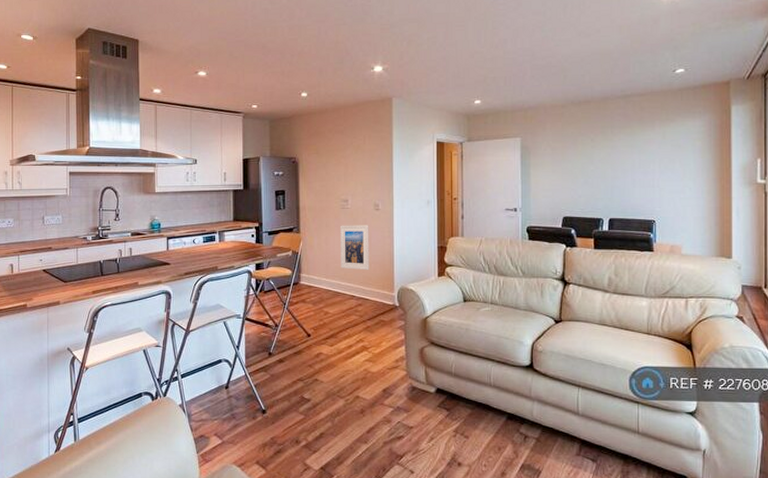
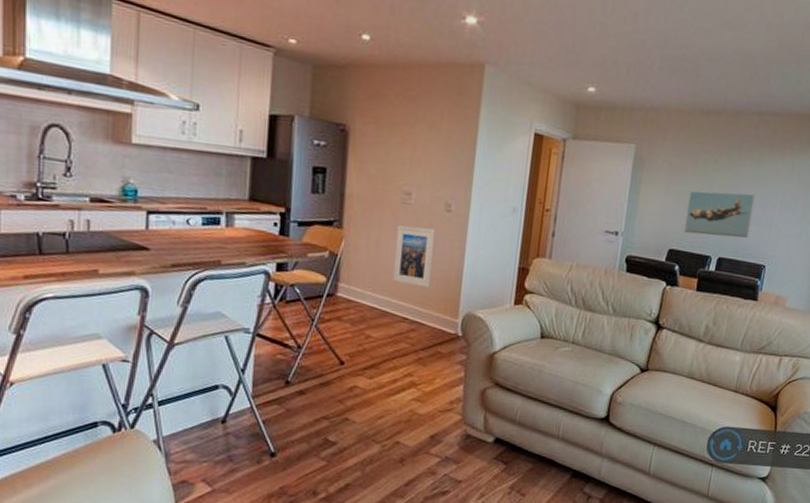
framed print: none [574,162,634,202] -> present [683,190,756,239]

